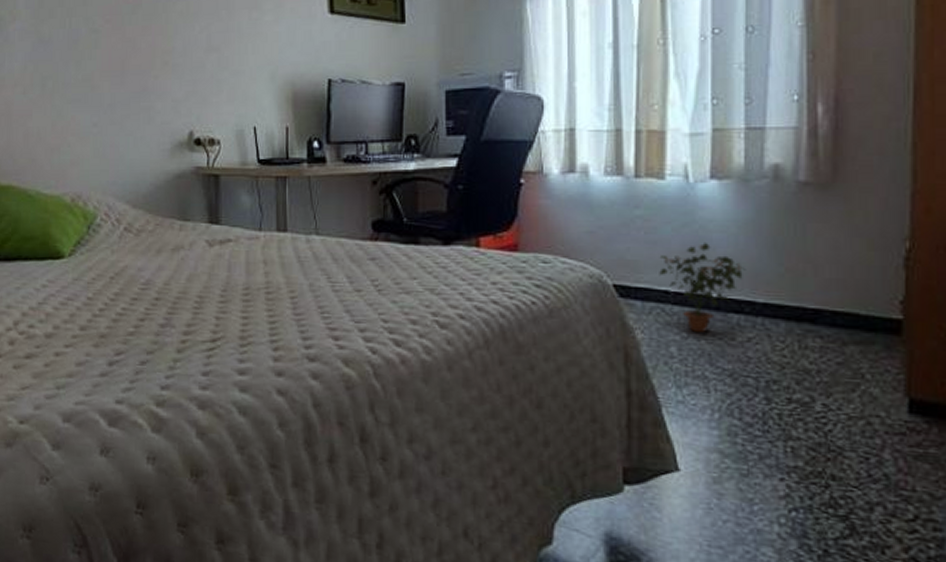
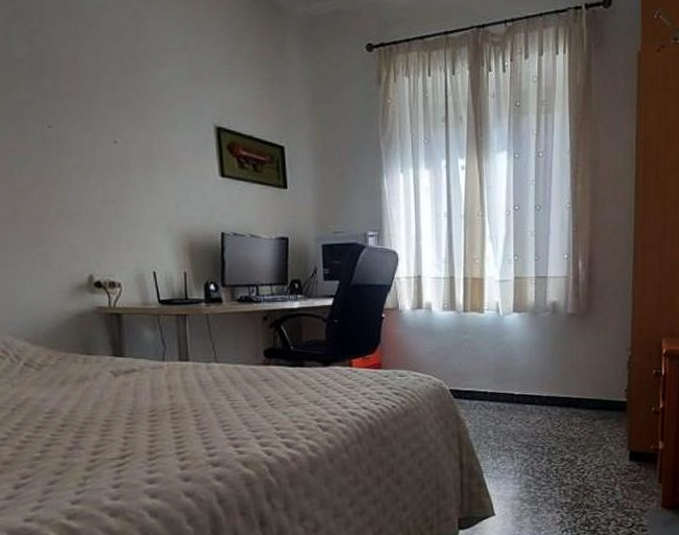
potted plant: present [659,242,747,334] -> none [480,356,536,420]

